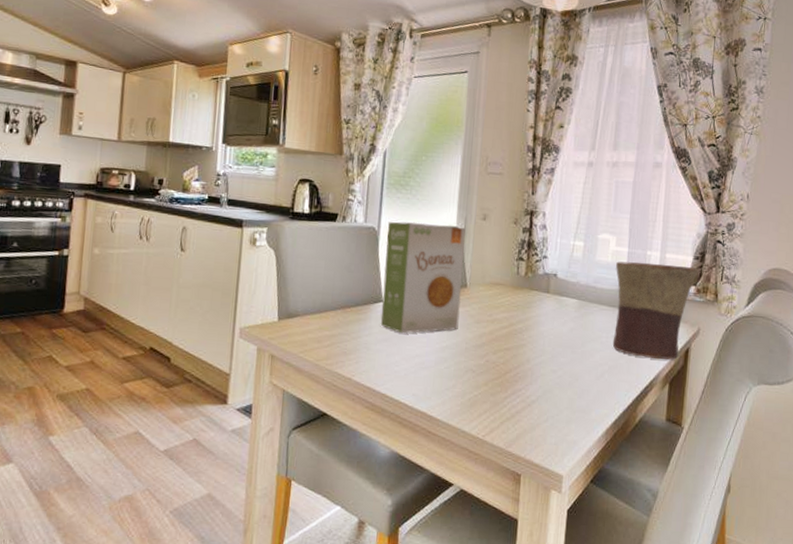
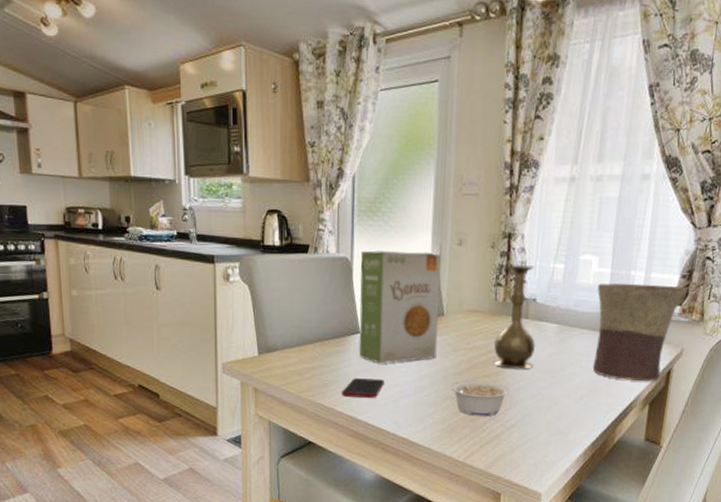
cell phone: none [360,347,405,370] -> present [342,378,384,399]
legume: none [471,353,531,392] -> present [450,380,509,417]
vase: none [515,240,557,344] -> present [493,265,536,369]

